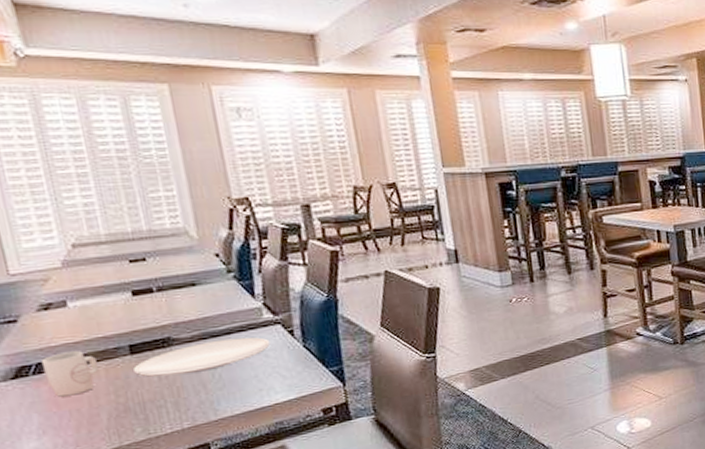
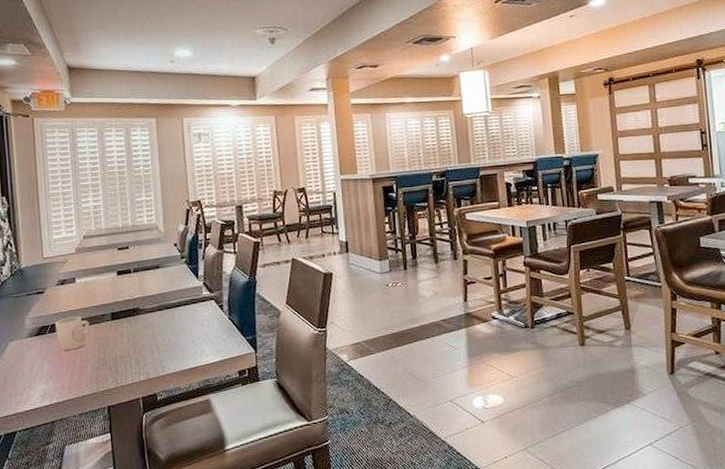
plate: present [134,337,271,377] -> none [112,309,206,339]

